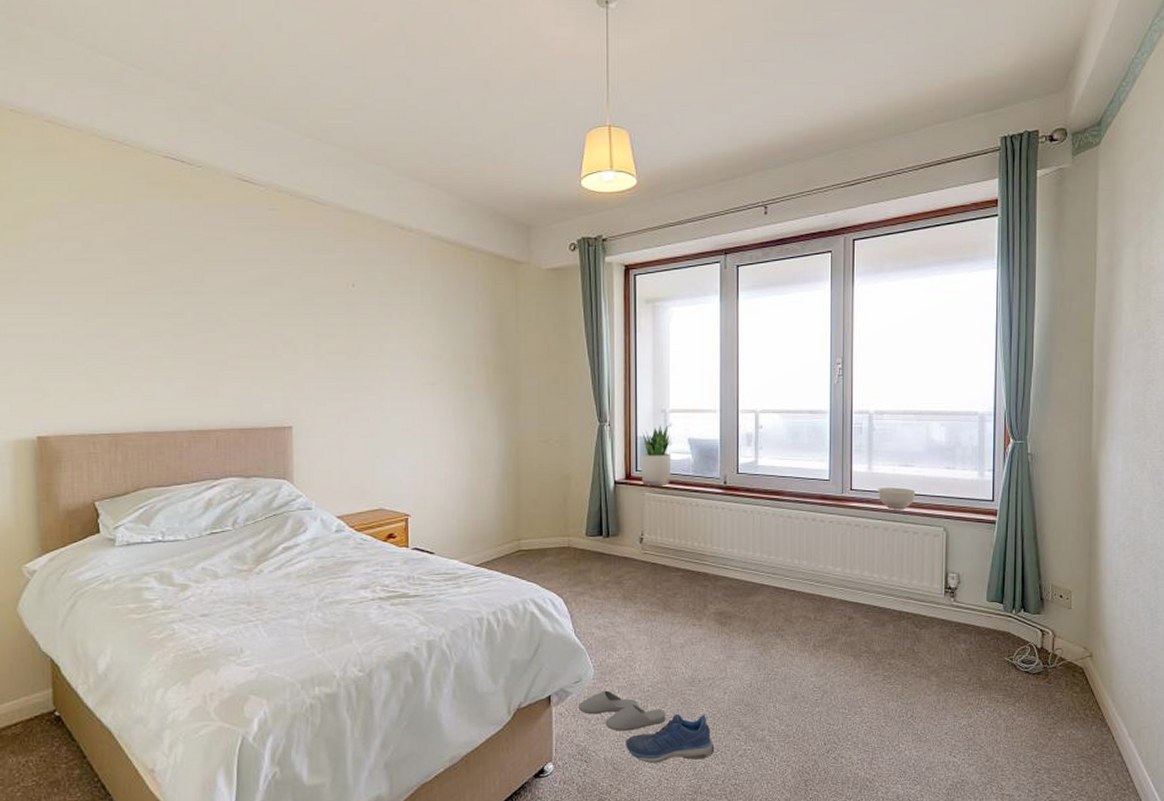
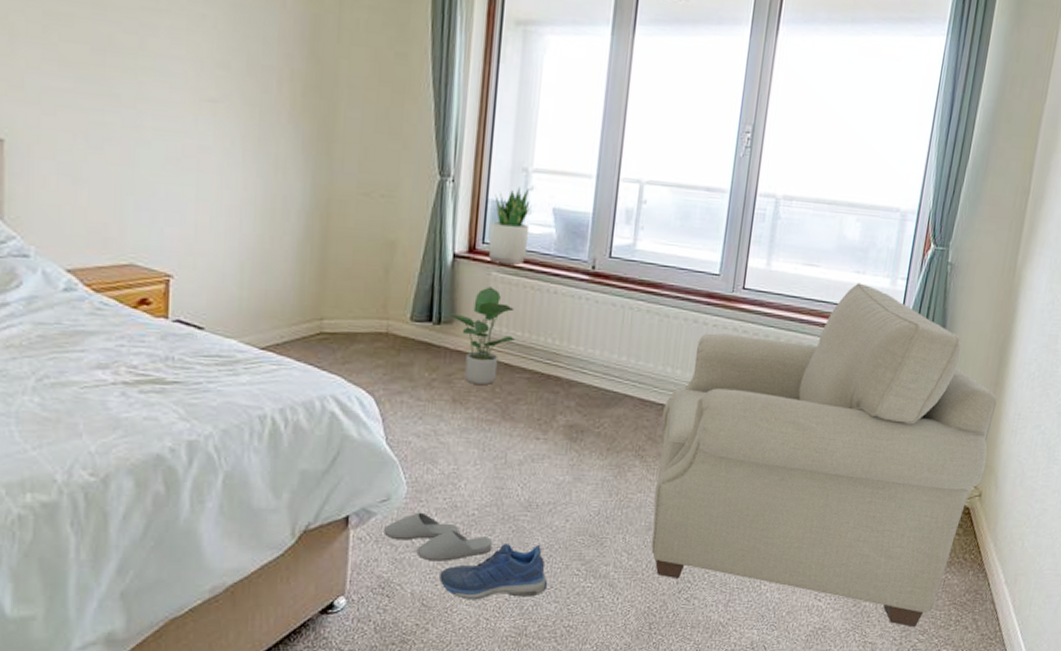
potted plant: none [614,504,668,584] -> present [448,287,515,386]
chair: none [796,477,1093,780] -> present [651,283,998,627]
bowl: present [878,487,916,510] -> none [774,289,818,317]

